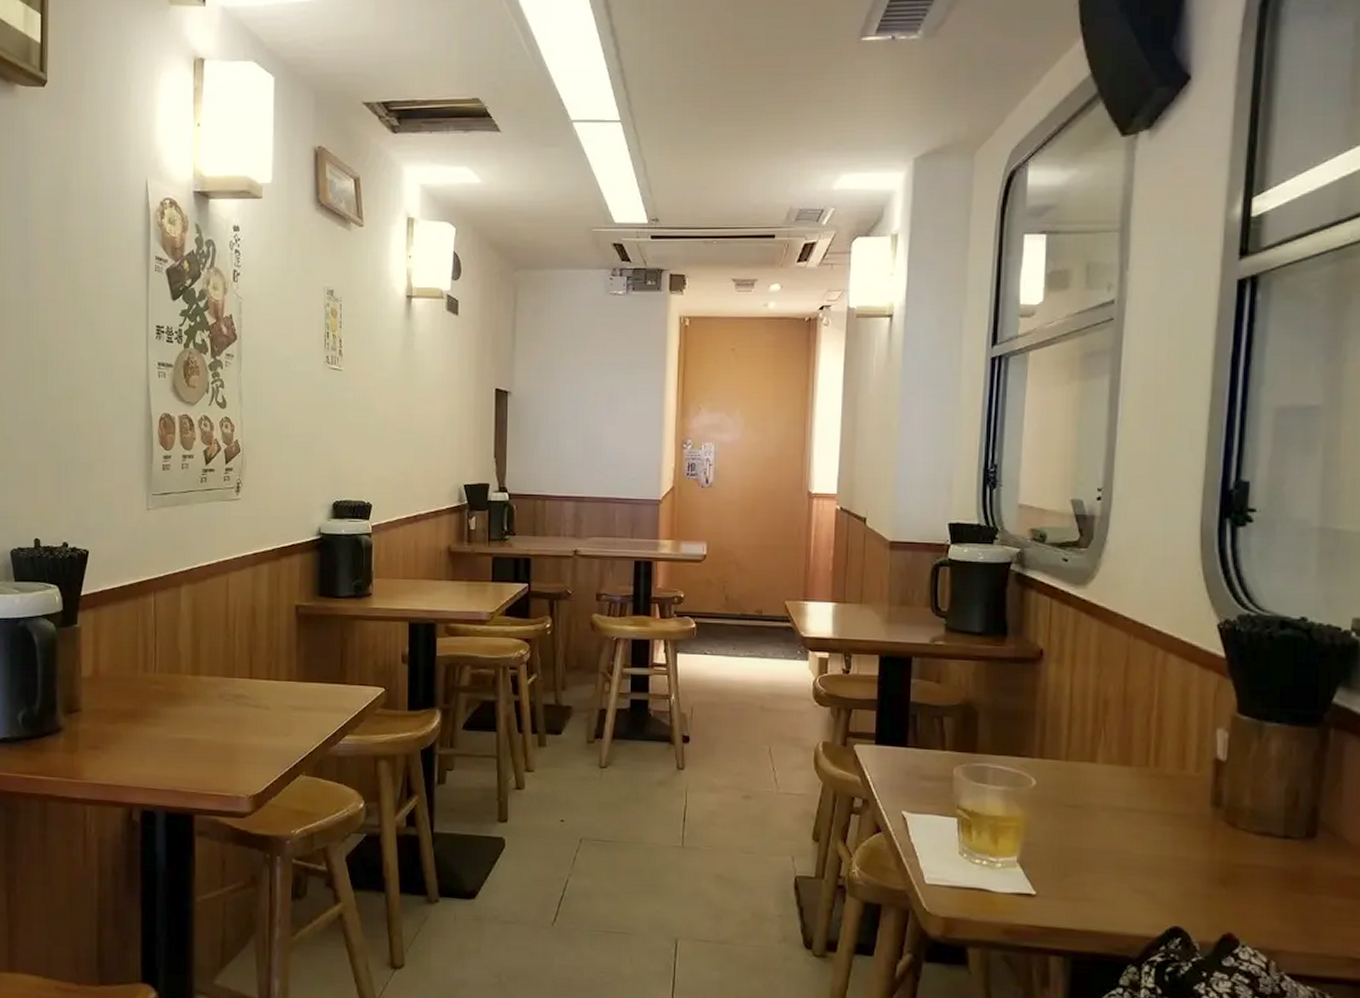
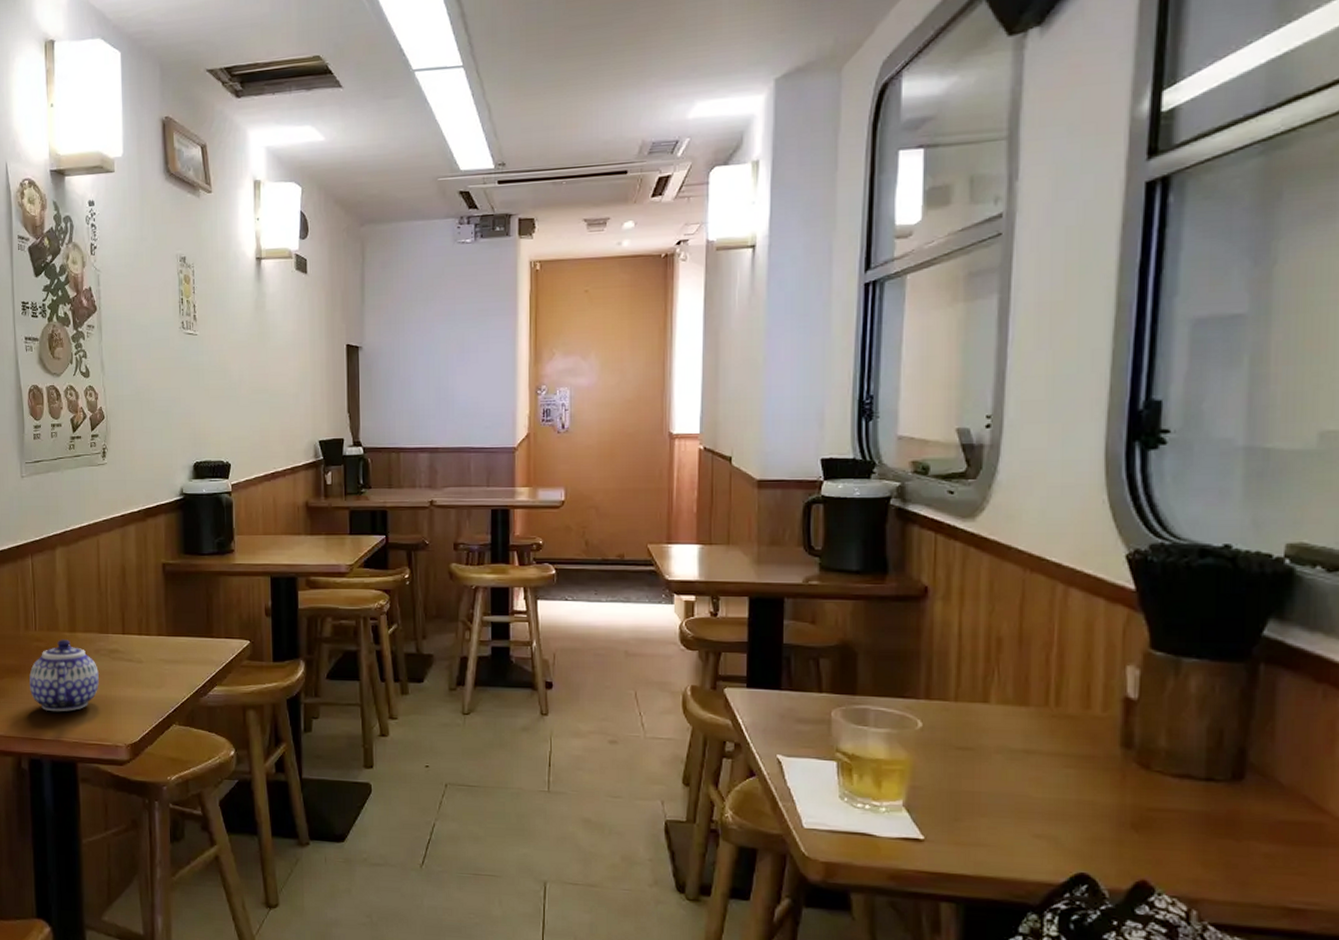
teapot: none [146,683,222,760] -> present [29,639,99,712]

